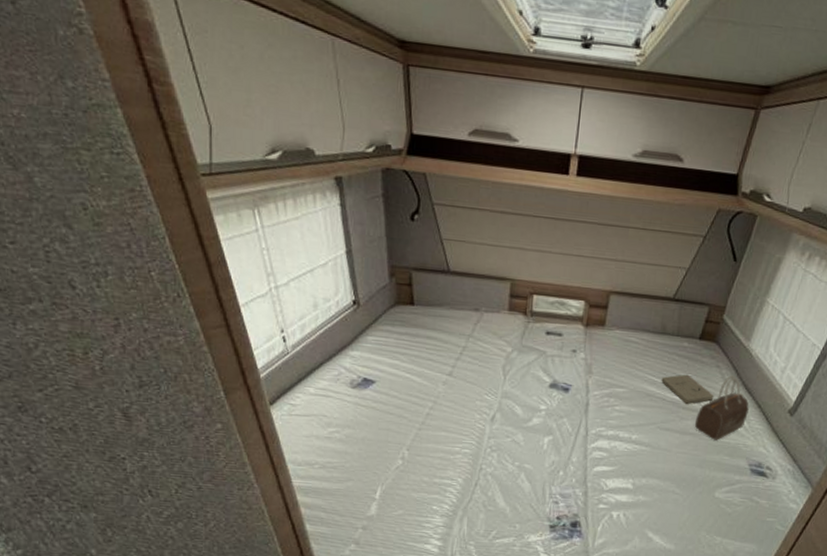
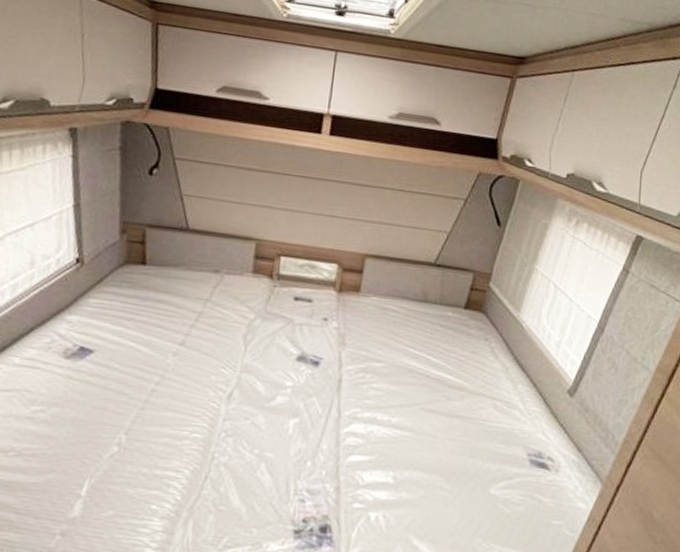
book: present [661,374,714,404] -> none [424,347,484,382]
handbag: present [694,375,749,441] -> none [462,349,524,425]

